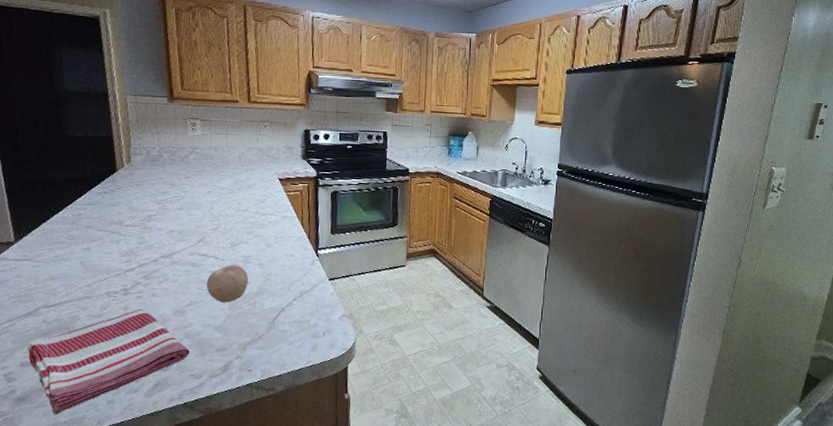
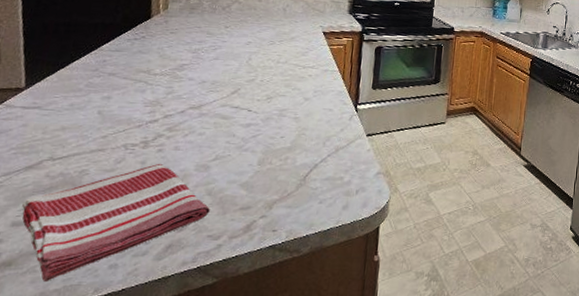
apple: present [206,265,249,303] -> none [235,118,282,158]

